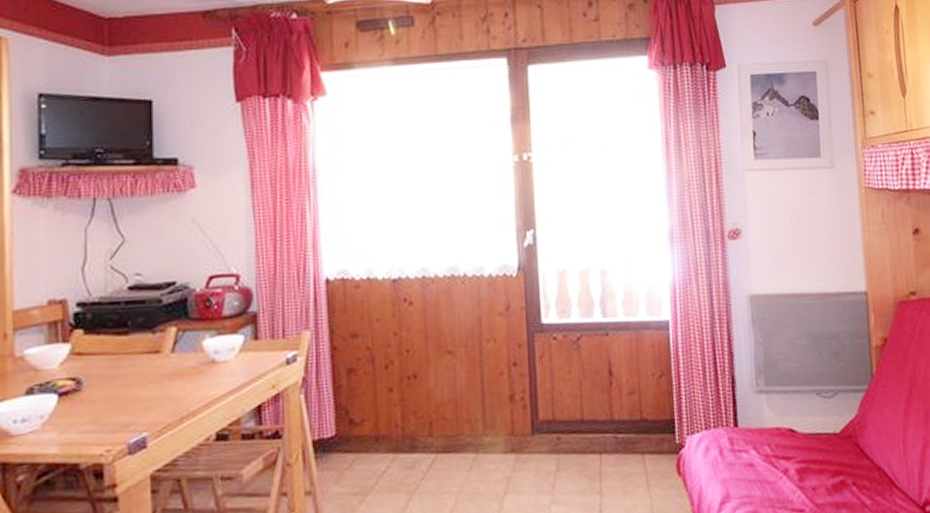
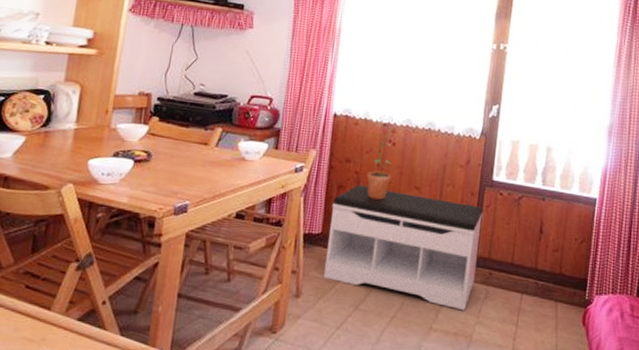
bench: none [343,358,541,493] -> present [323,184,483,311]
potted plant: none [379,282,414,378] -> present [367,127,398,200]

